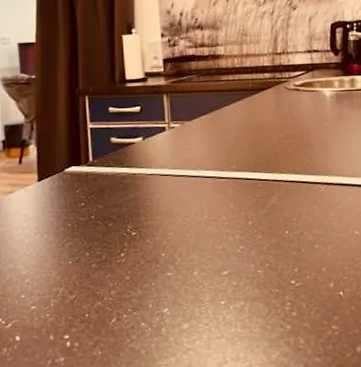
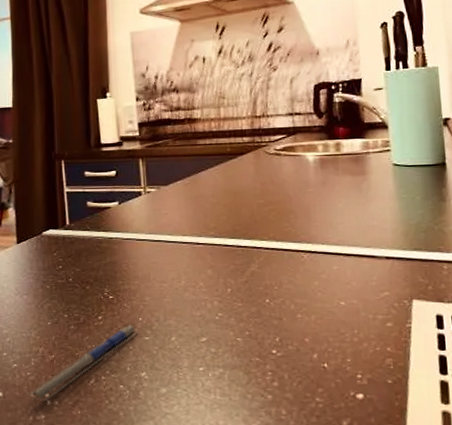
pen: none [45,260,162,344] -> present [26,324,139,401]

